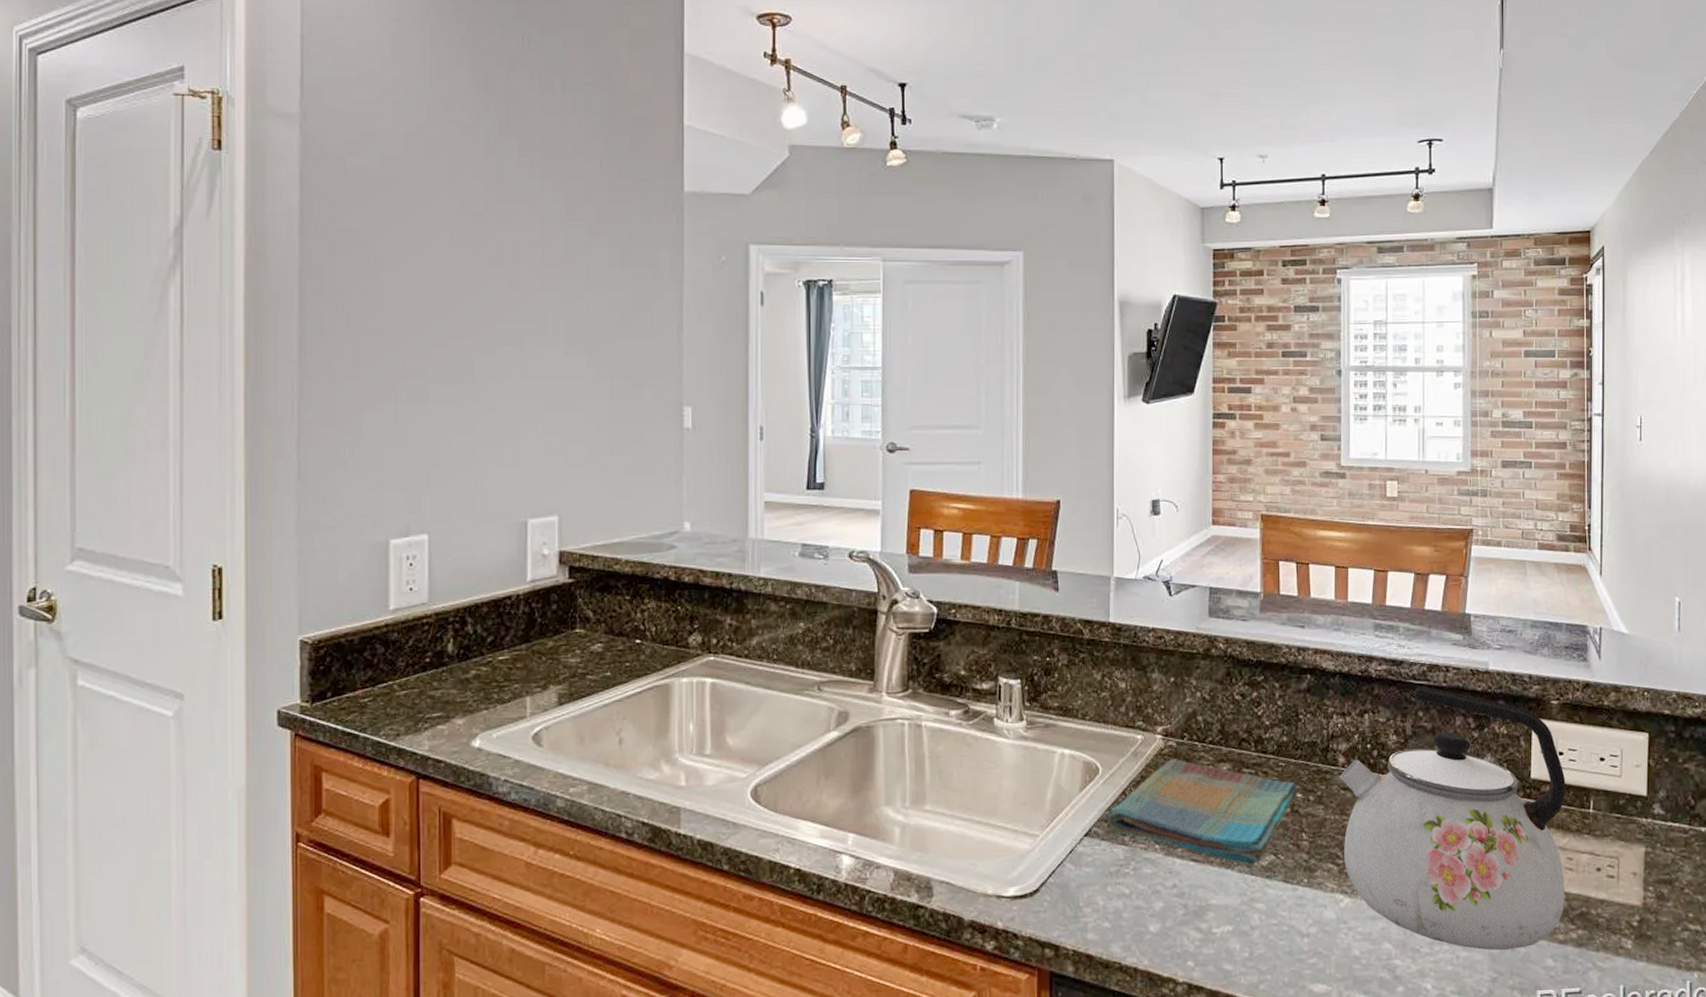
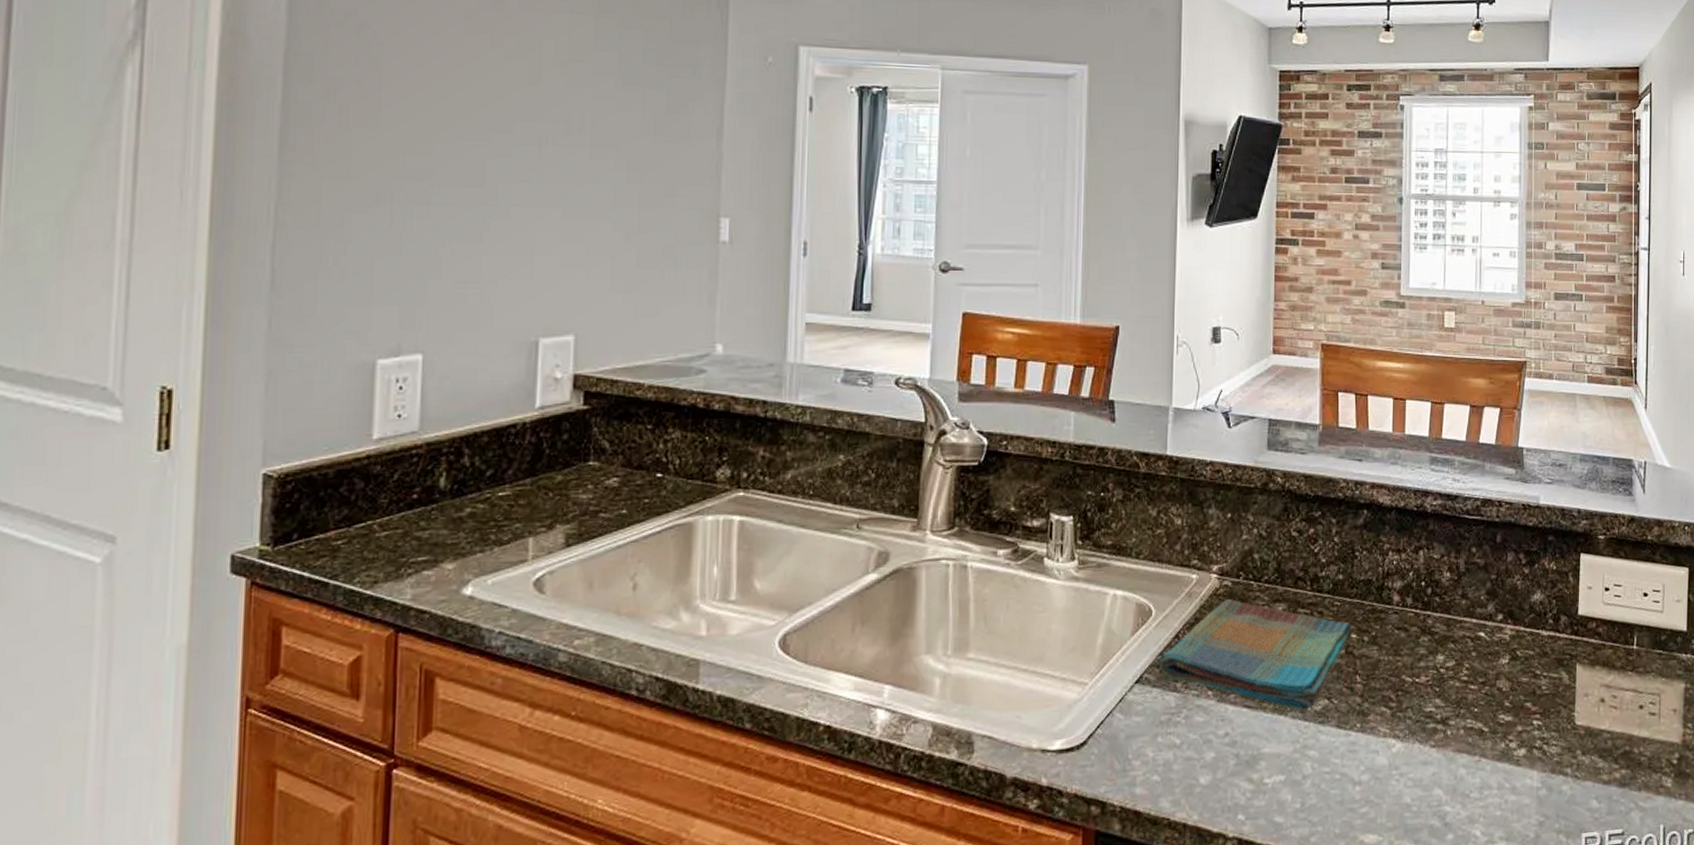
kettle: present [1340,686,1566,950] -> none [1394,521,1611,793]

